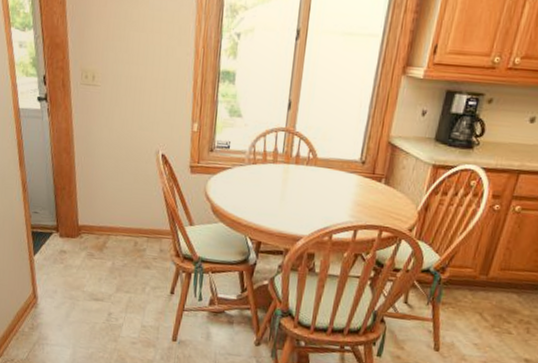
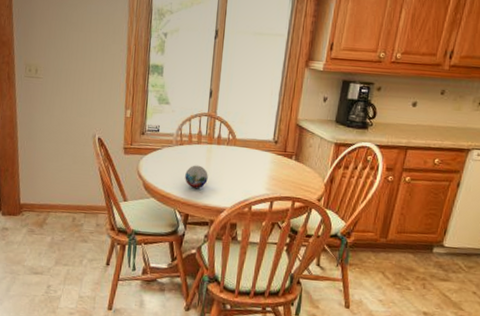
decorative orb: none [258,187,284,213] -> present [185,165,208,188]

